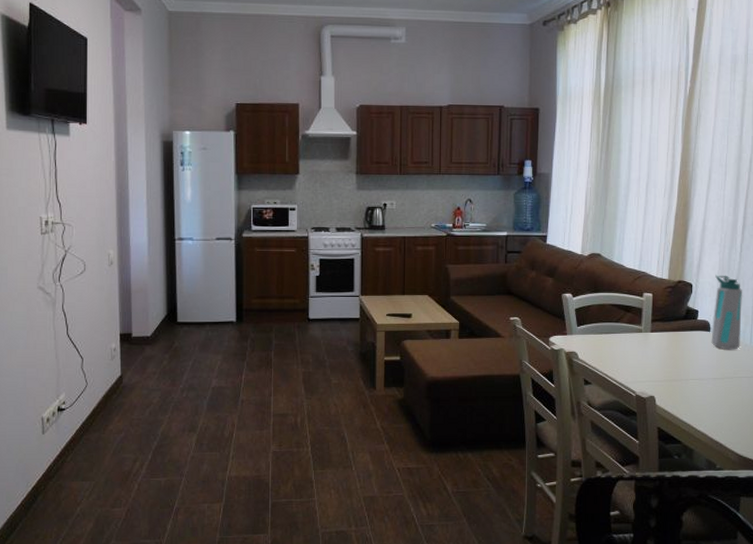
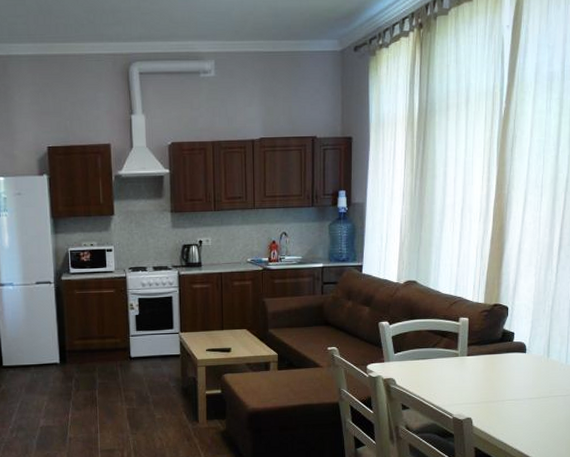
water bottle: present [711,275,742,350] -> none [527,296,558,370]

